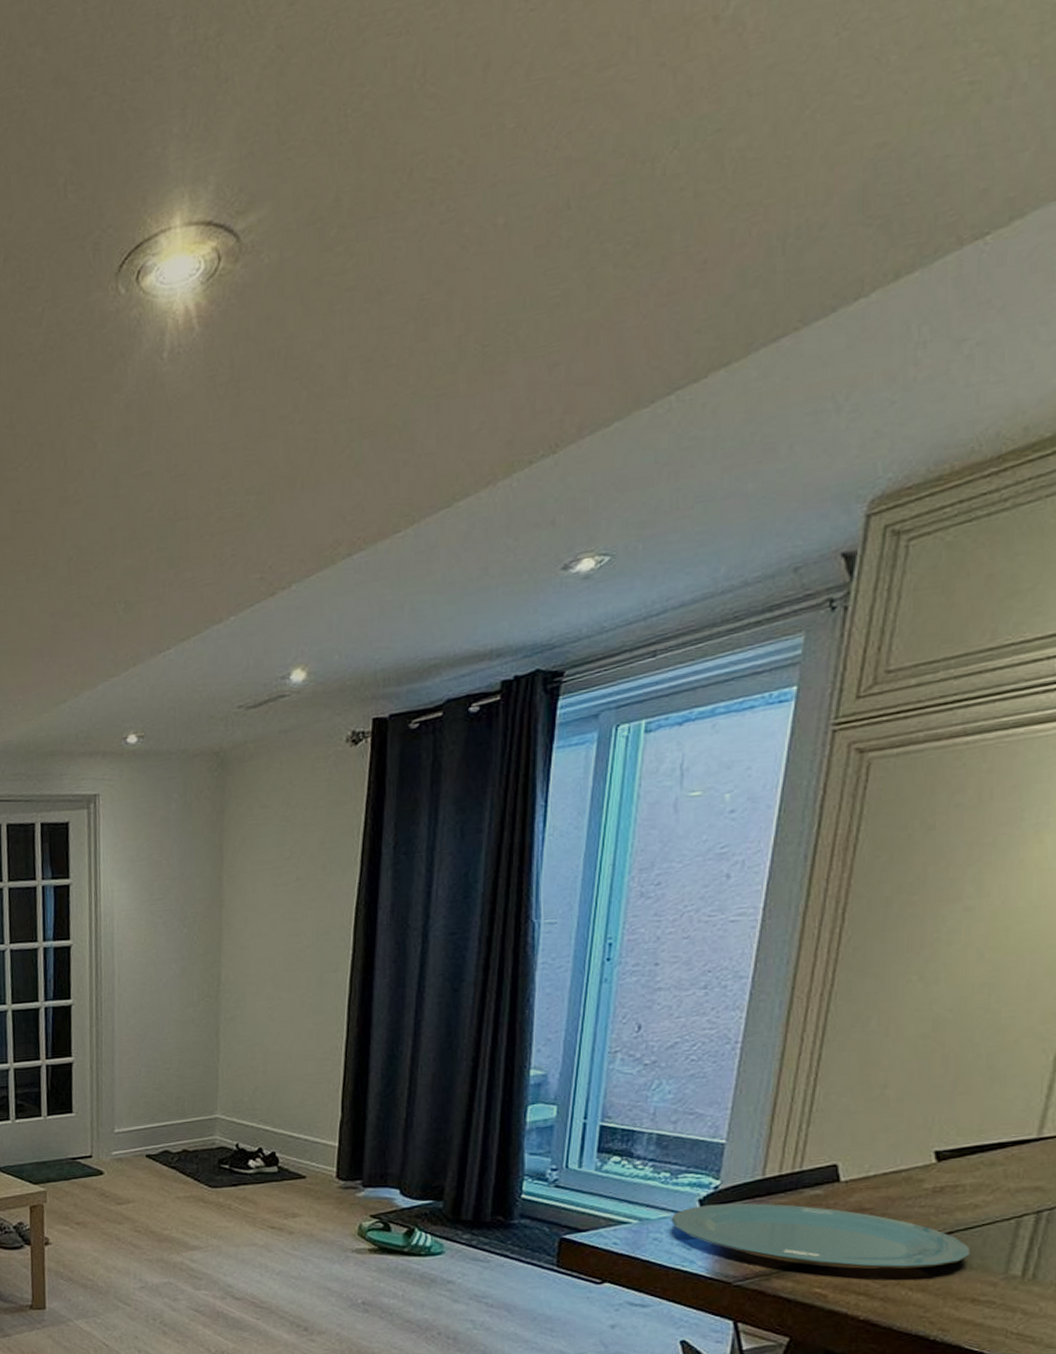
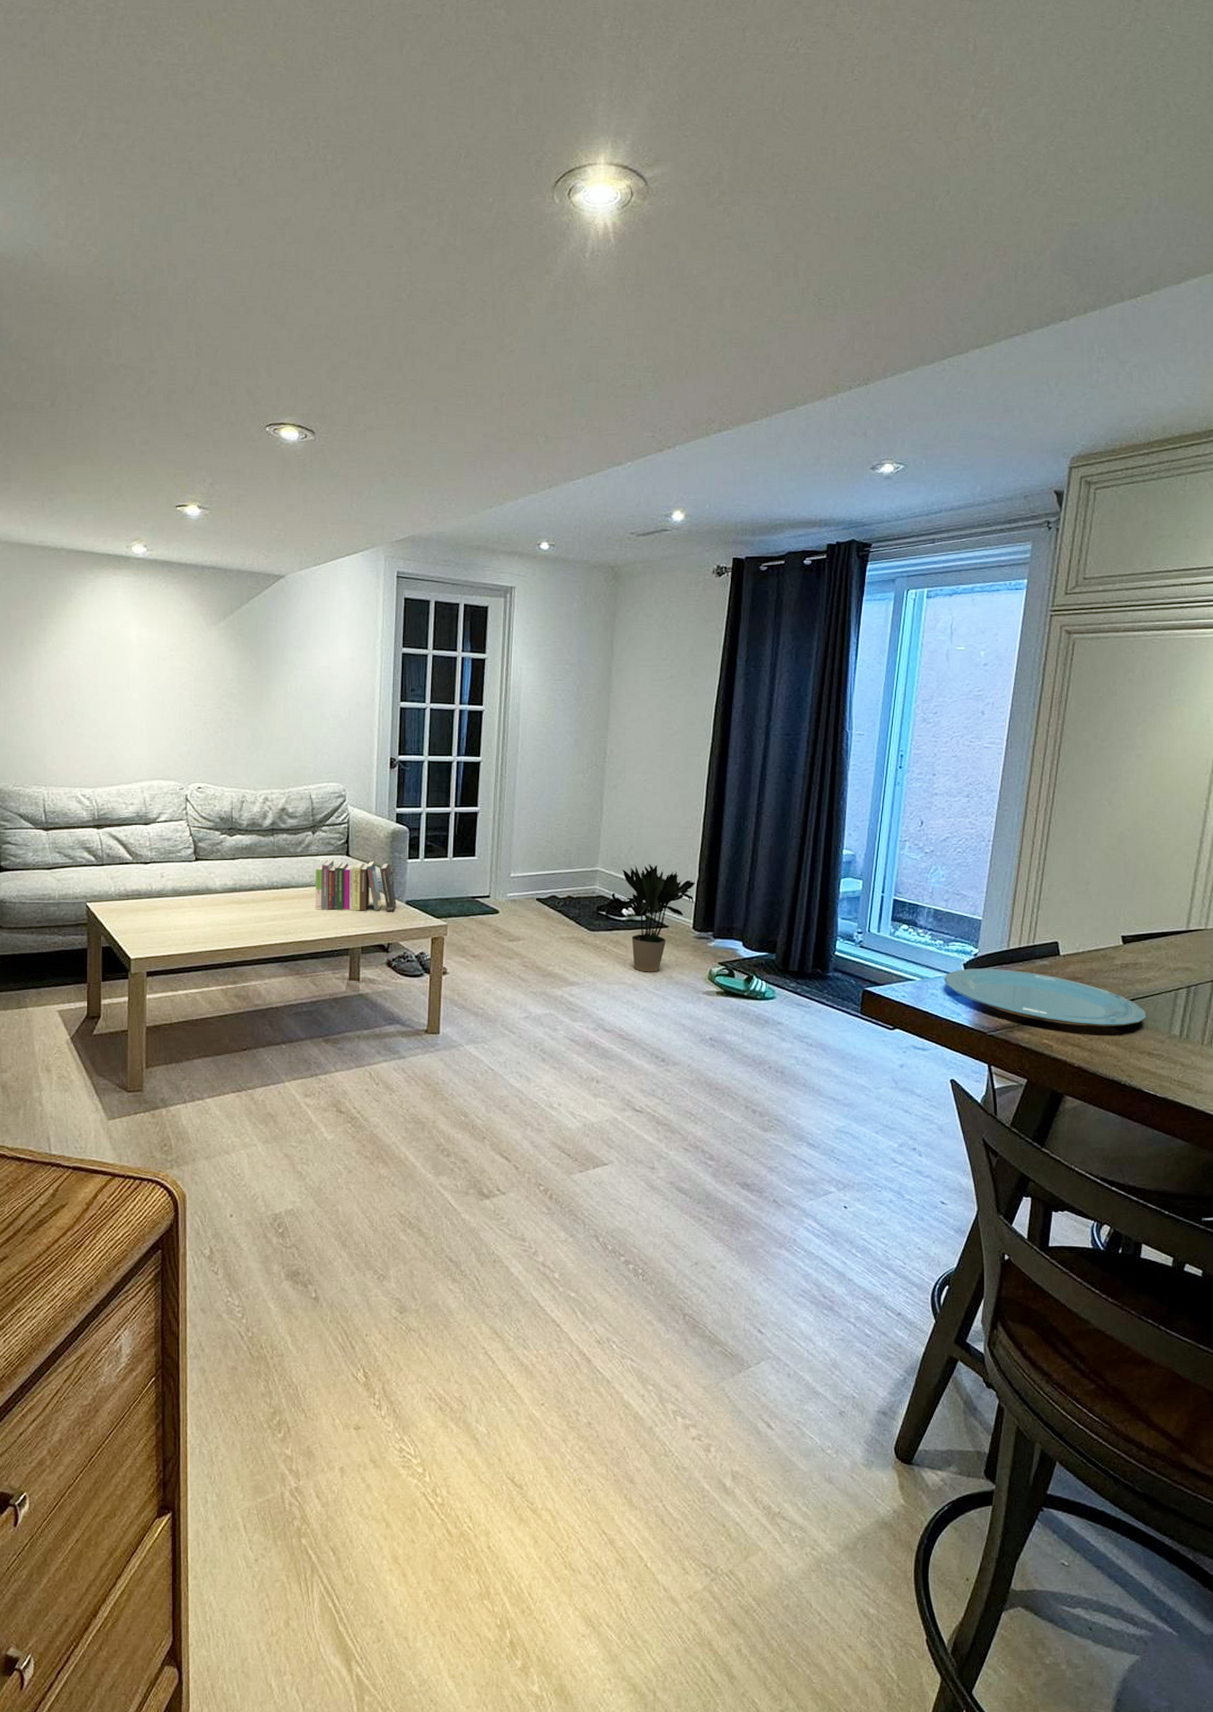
potted plant: none [246,1106,339,1231] -> present [622,864,697,972]

